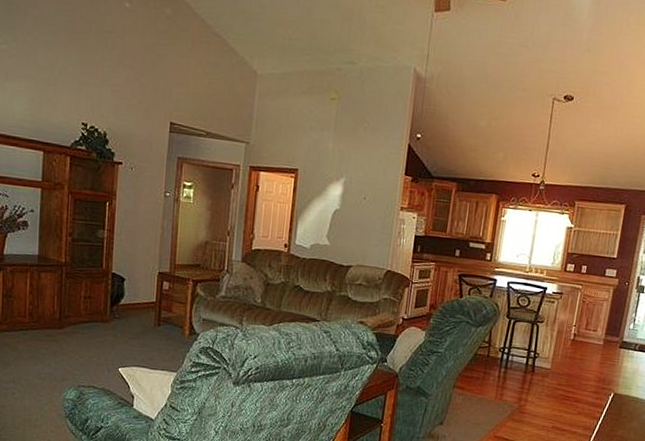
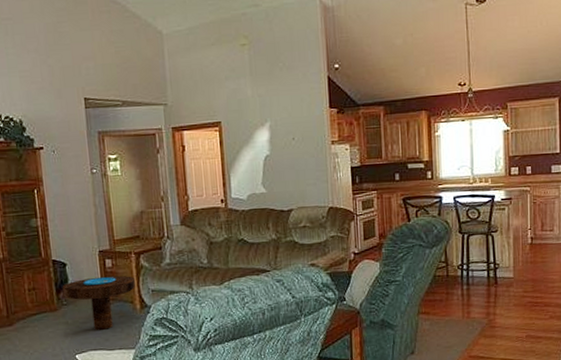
side table: none [116,296,188,349] -> present [62,275,135,330]

